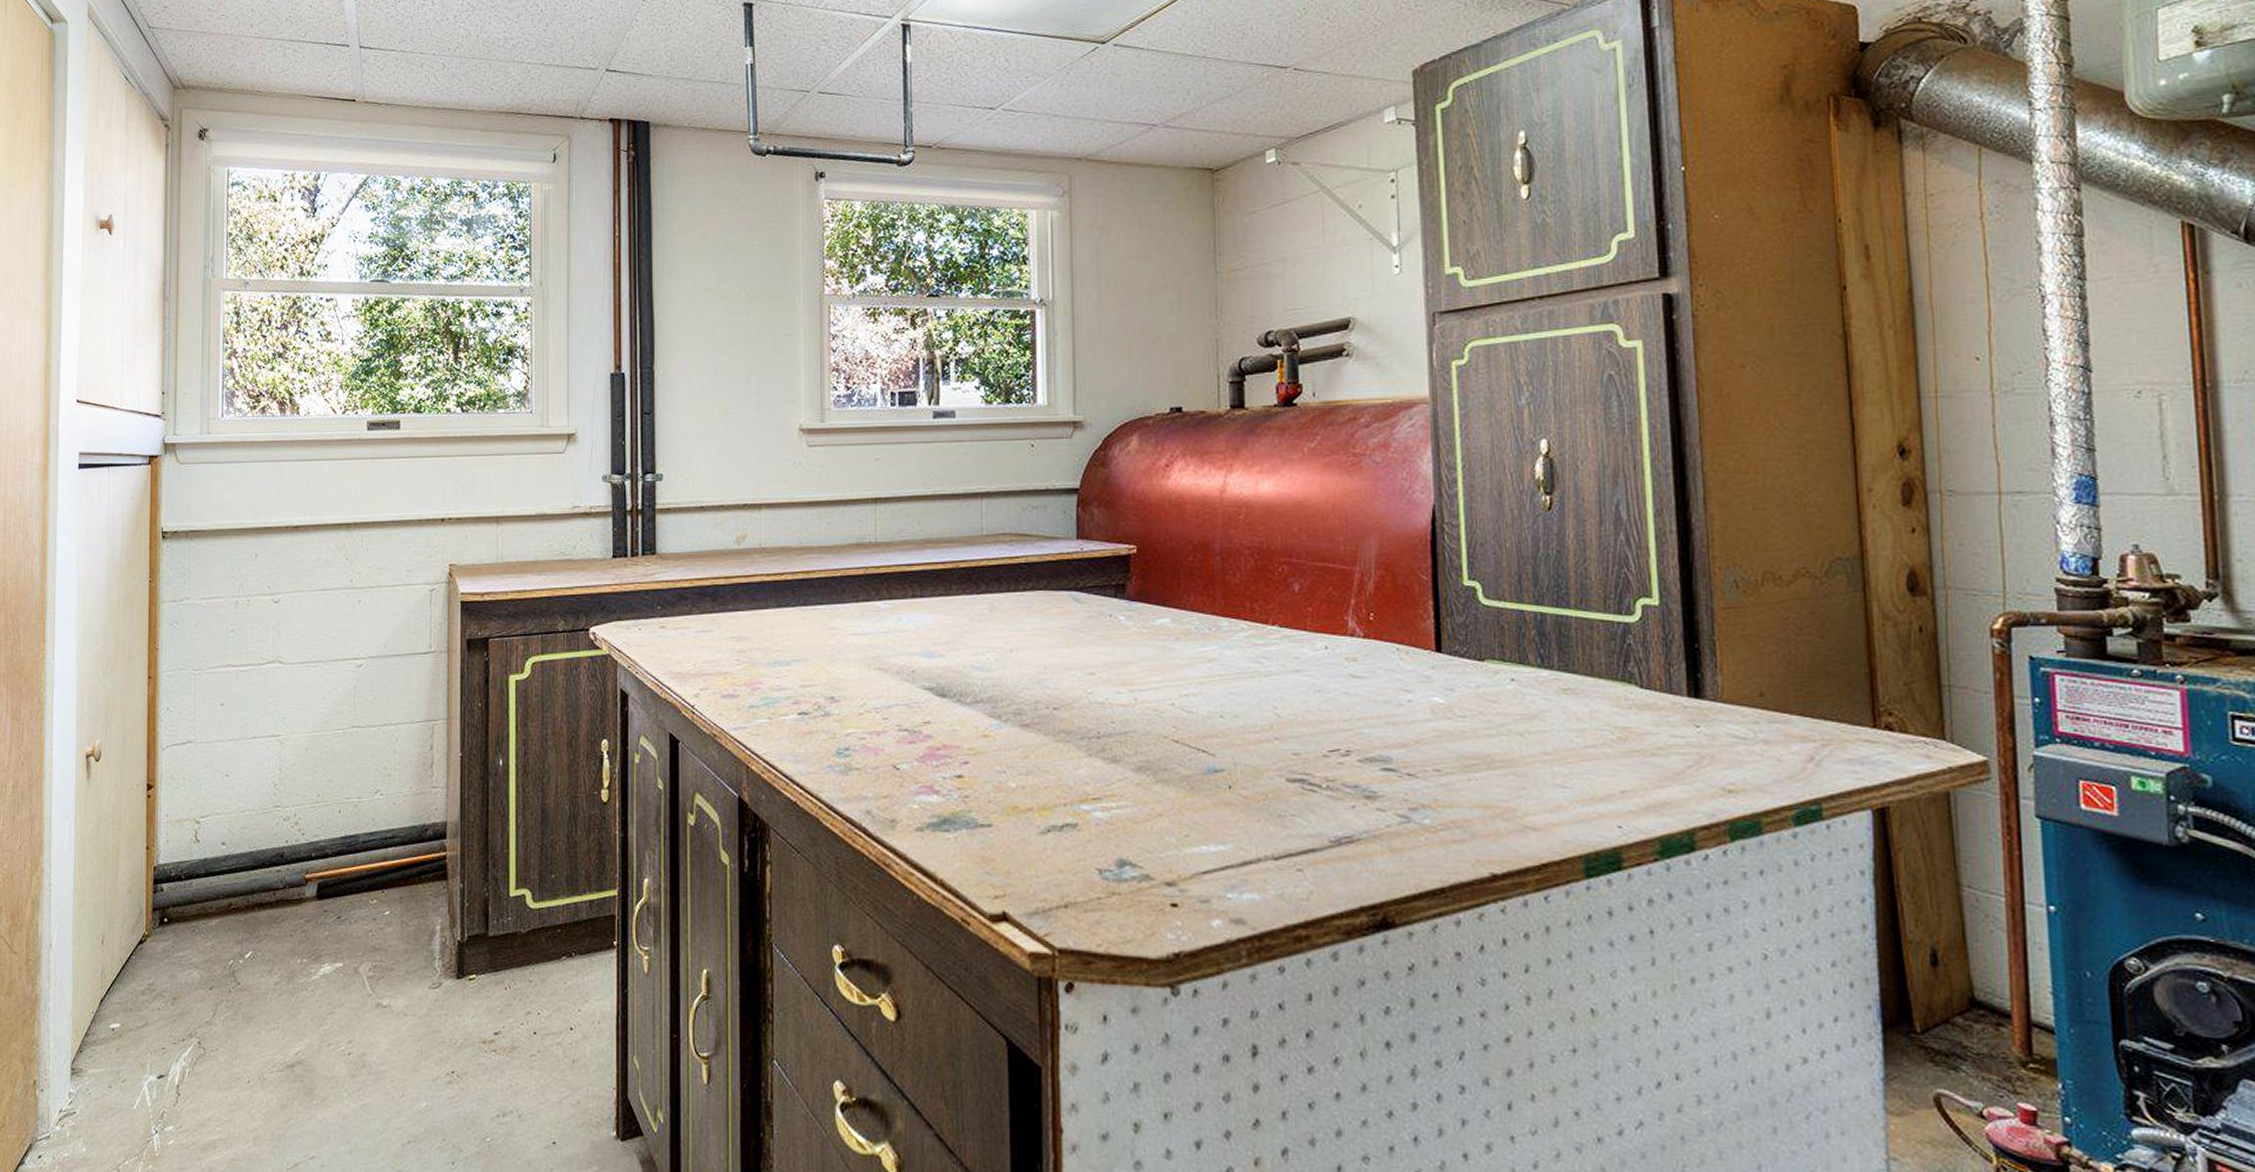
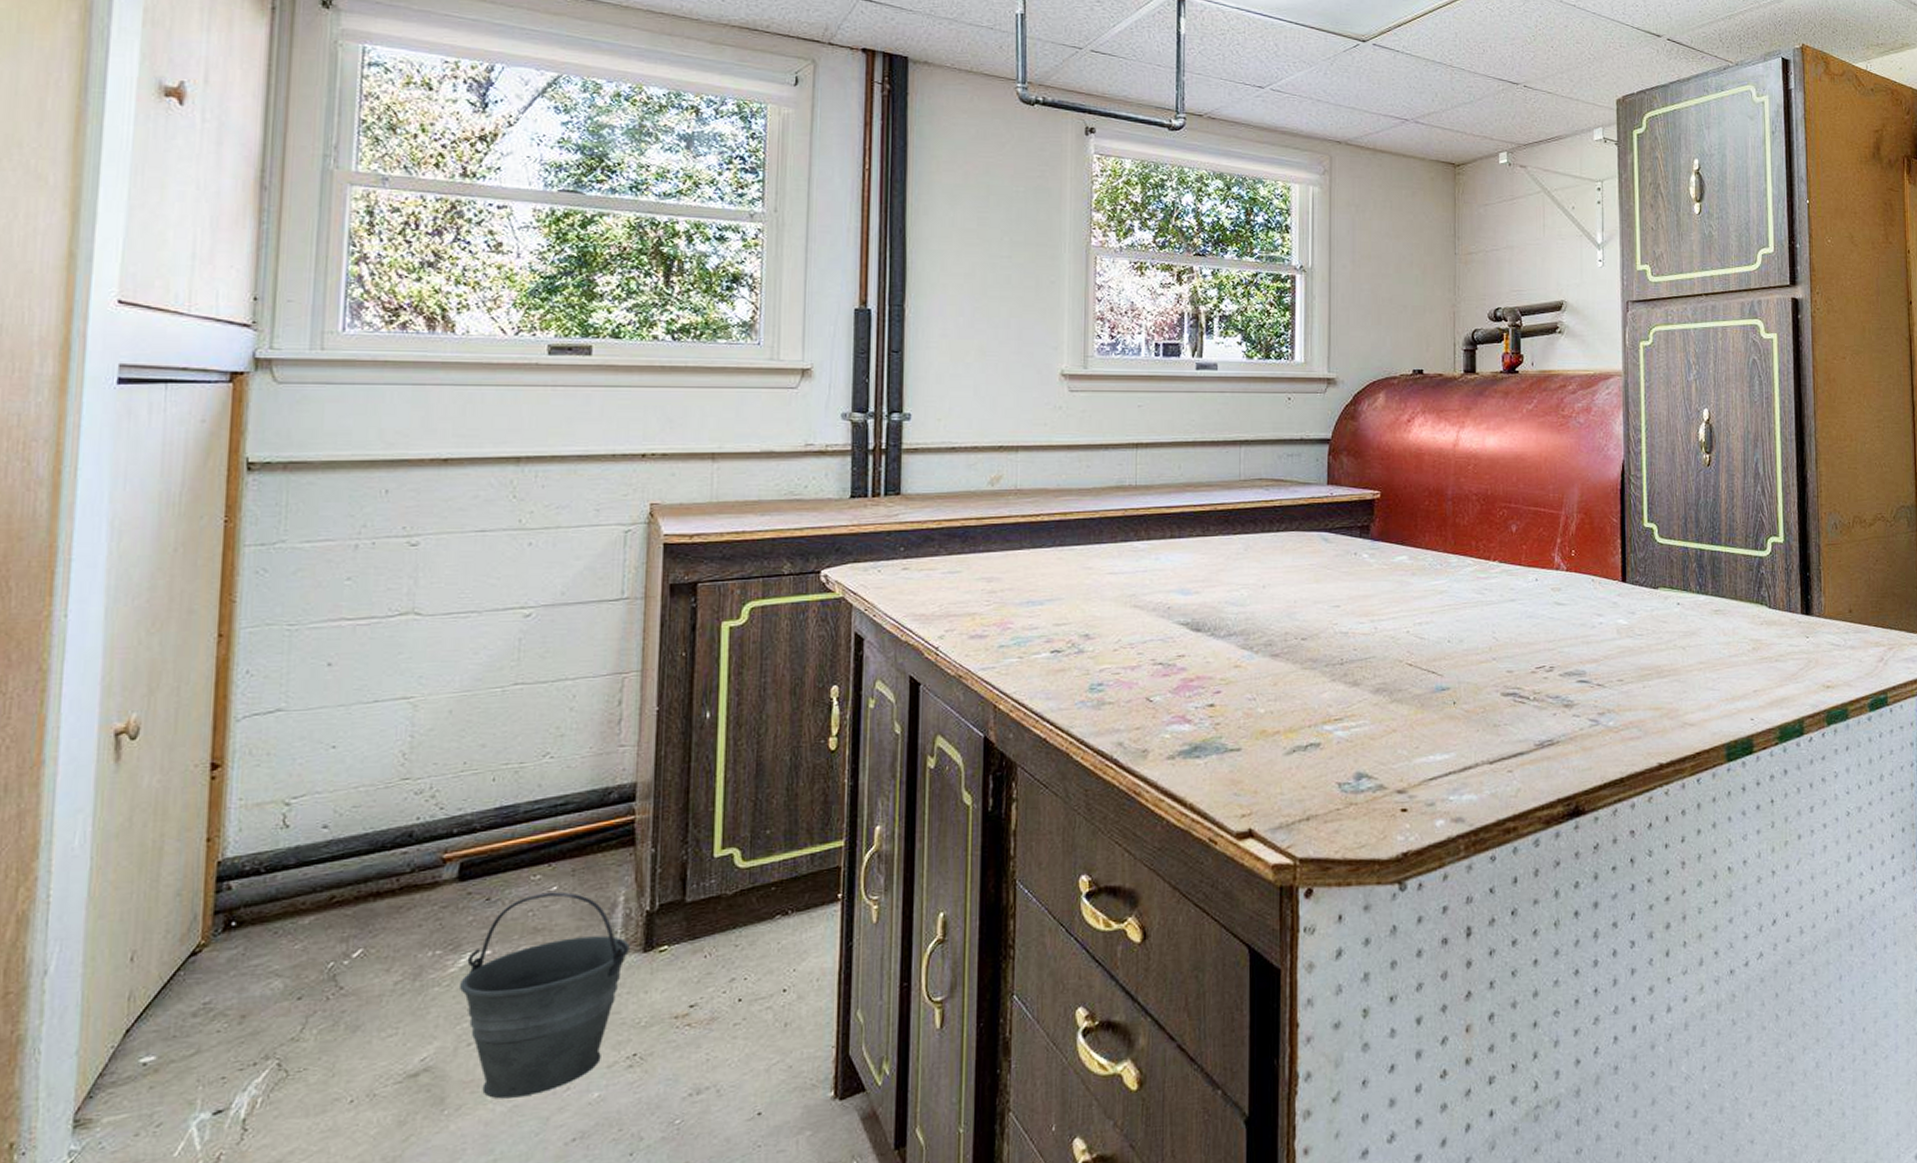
bucket: none [320,916,446,1098] -> present [459,891,630,1099]

